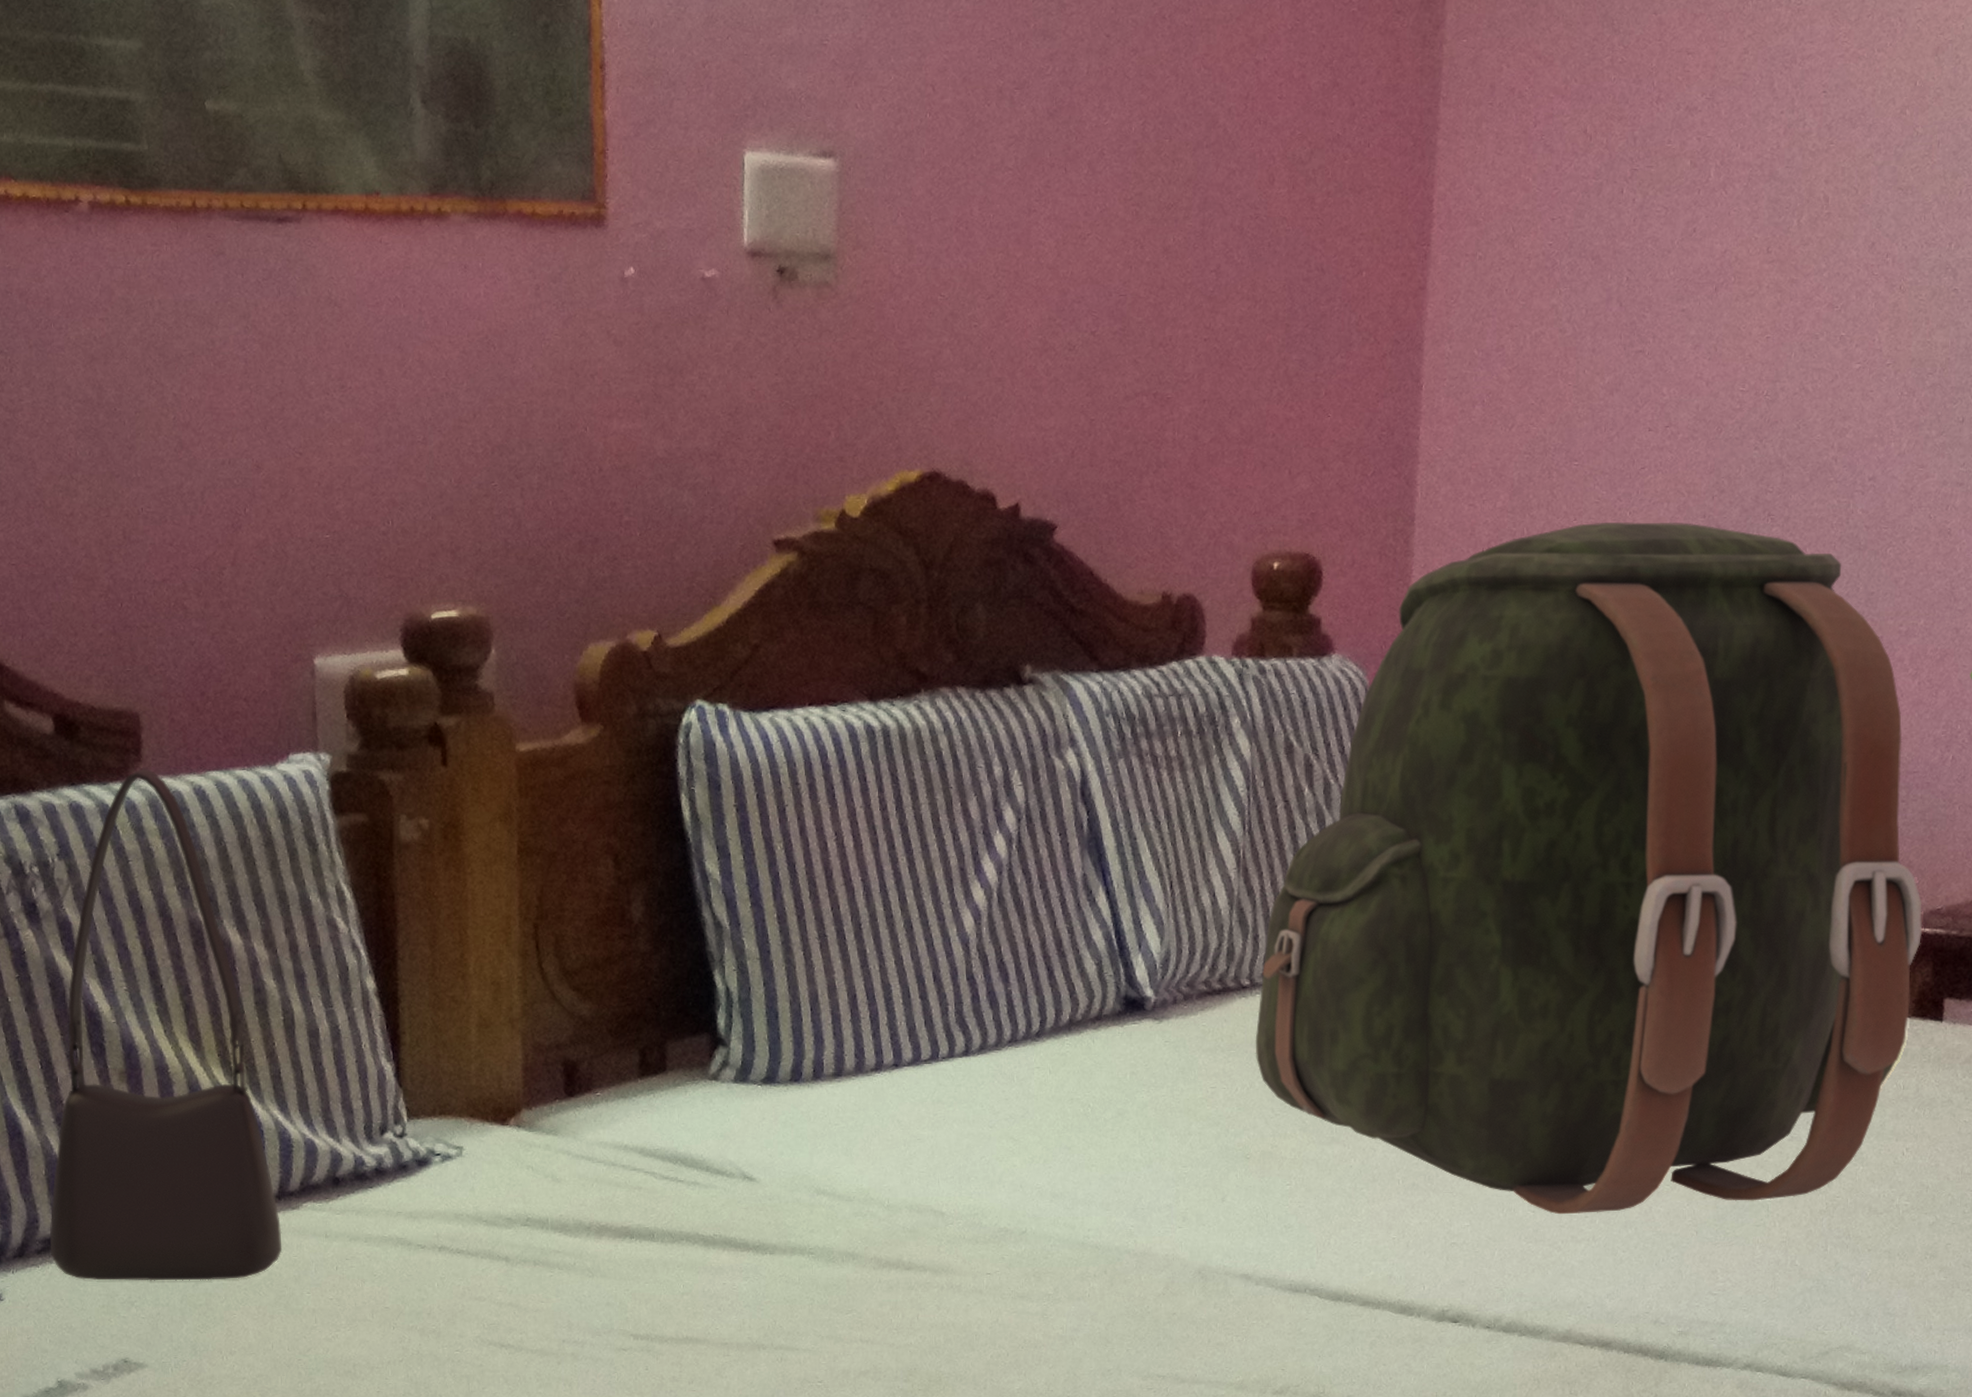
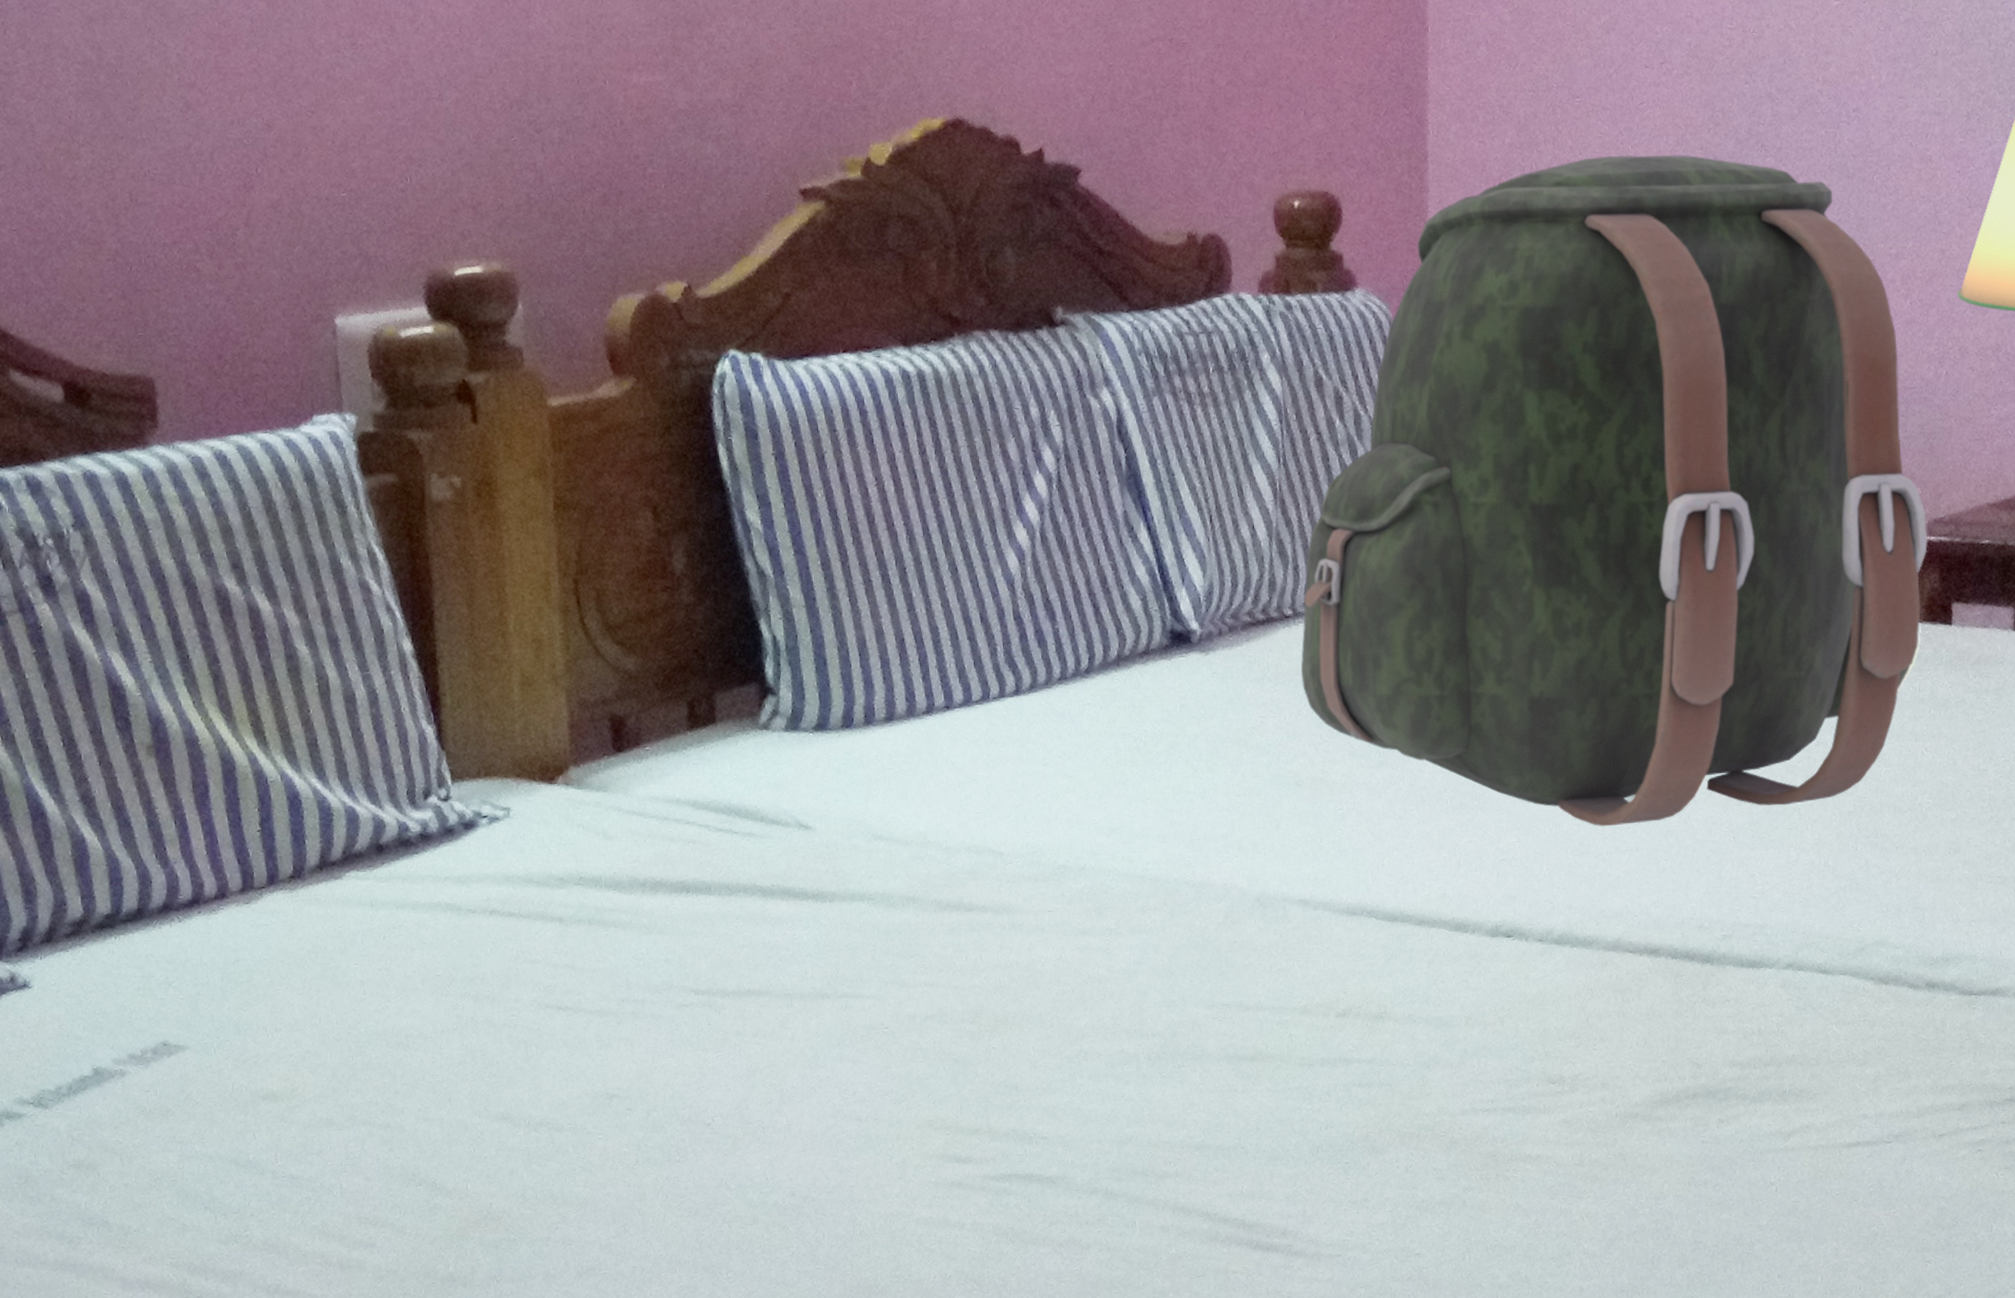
shoulder bag: present [50,768,282,1281] -> none [78,434,326,962]

